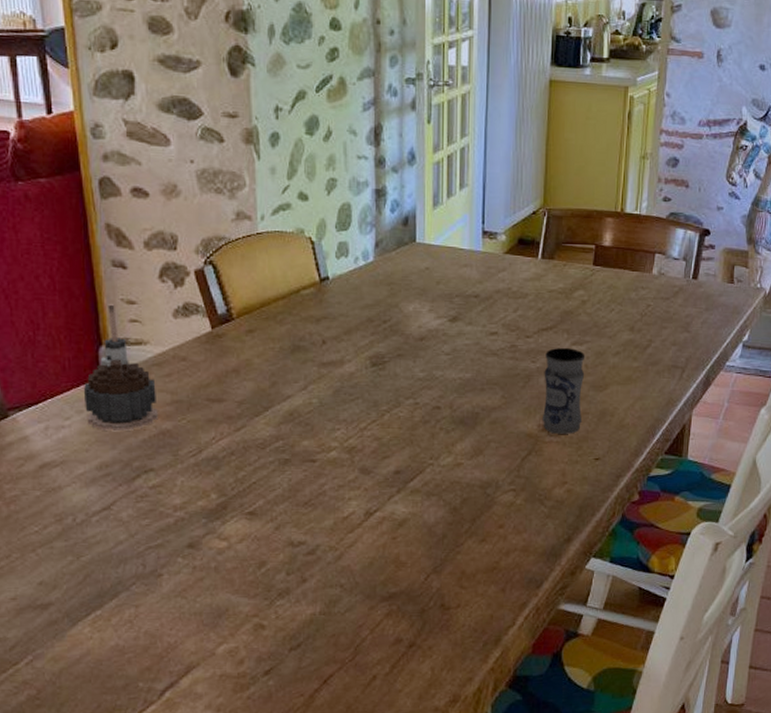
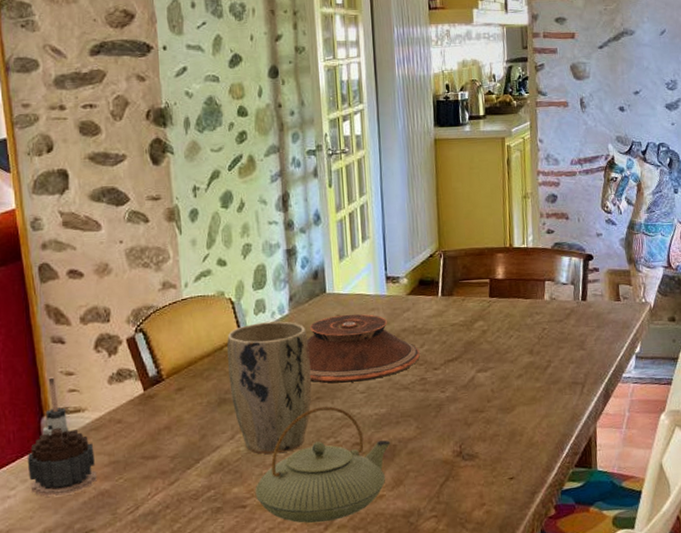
plant pot: none [305,267,393,410] -> present [227,321,312,454]
teapot: none [326,365,473,485] -> present [255,406,390,524]
plate: none [390,268,512,342] -> present [306,314,420,383]
jar: present [542,347,585,434] -> none [453,375,493,458]

